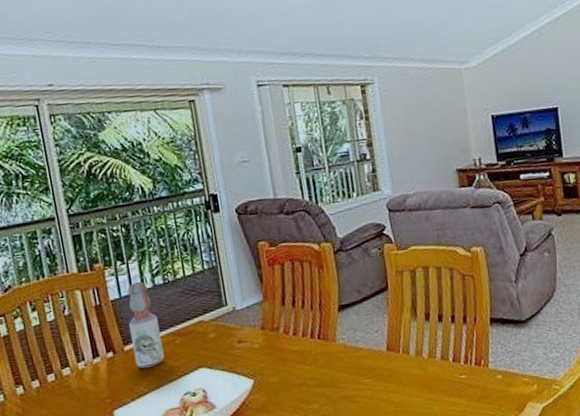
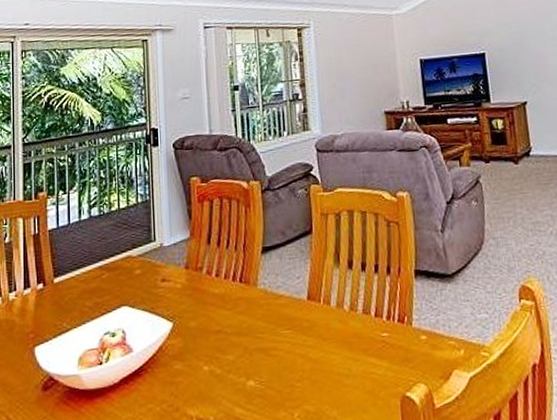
bottle: present [127,282,165,369] -> none [62,213,90,303]

